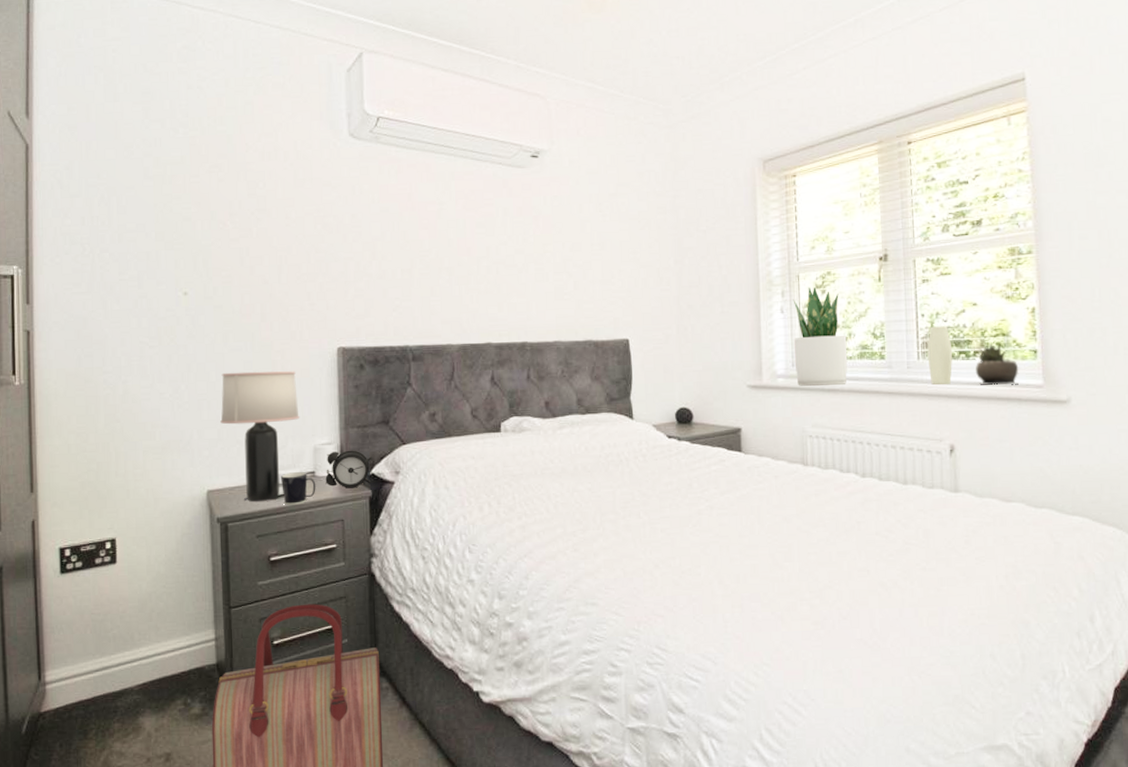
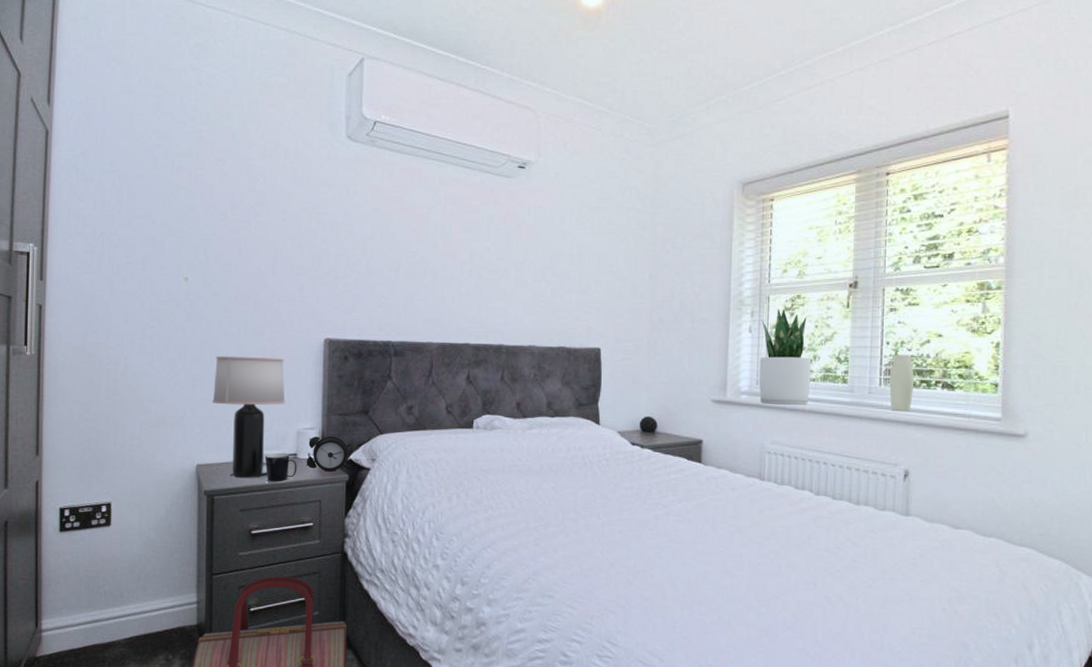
succulent plant: present [968,343,1019,385] -> none [927,375,979,415]

